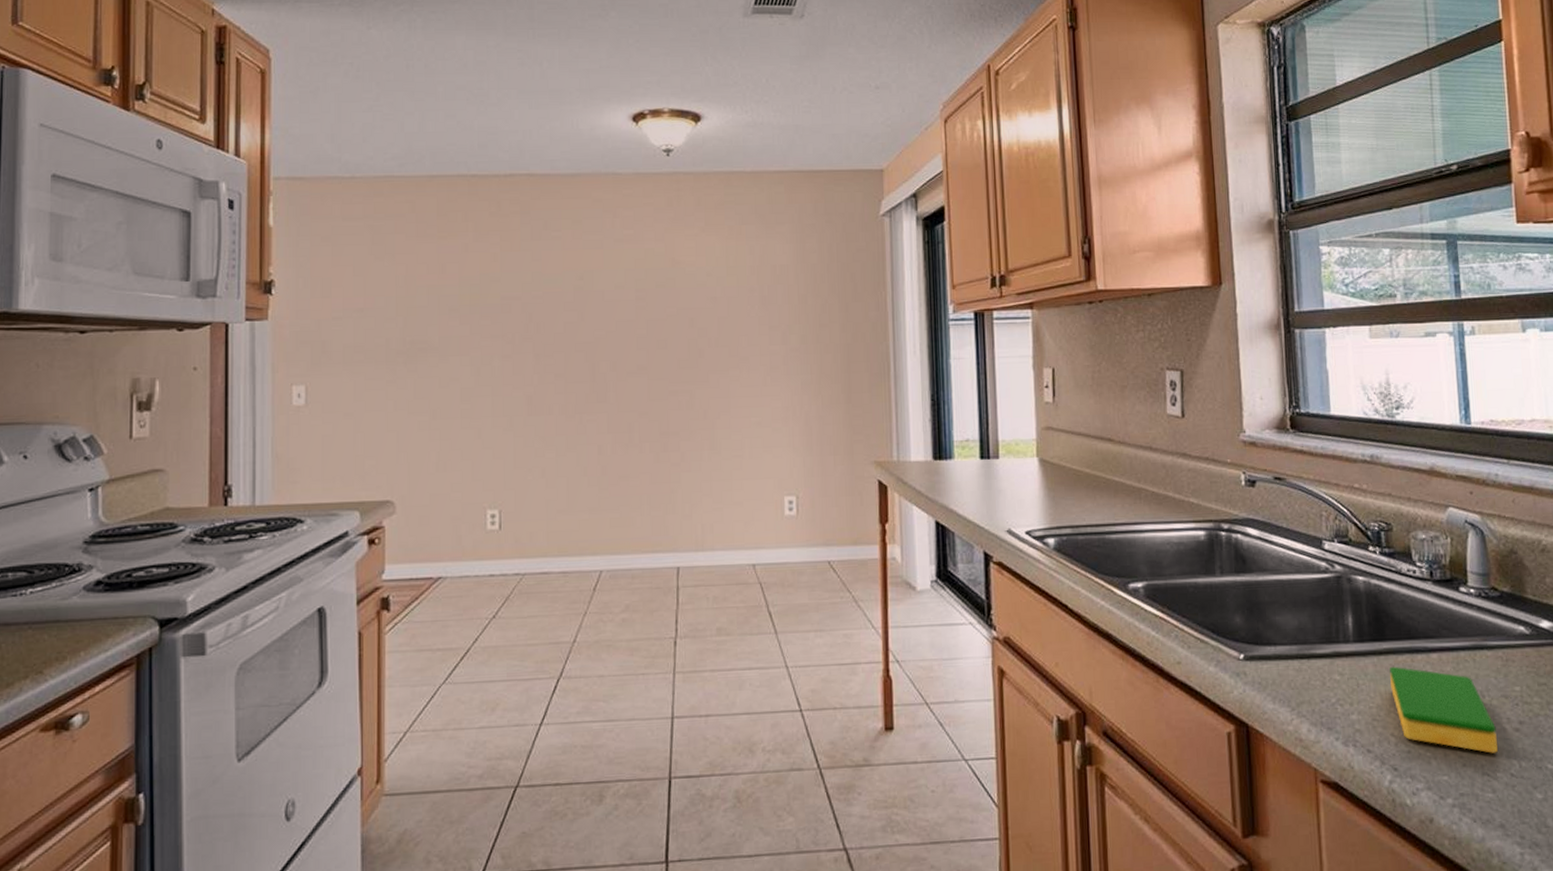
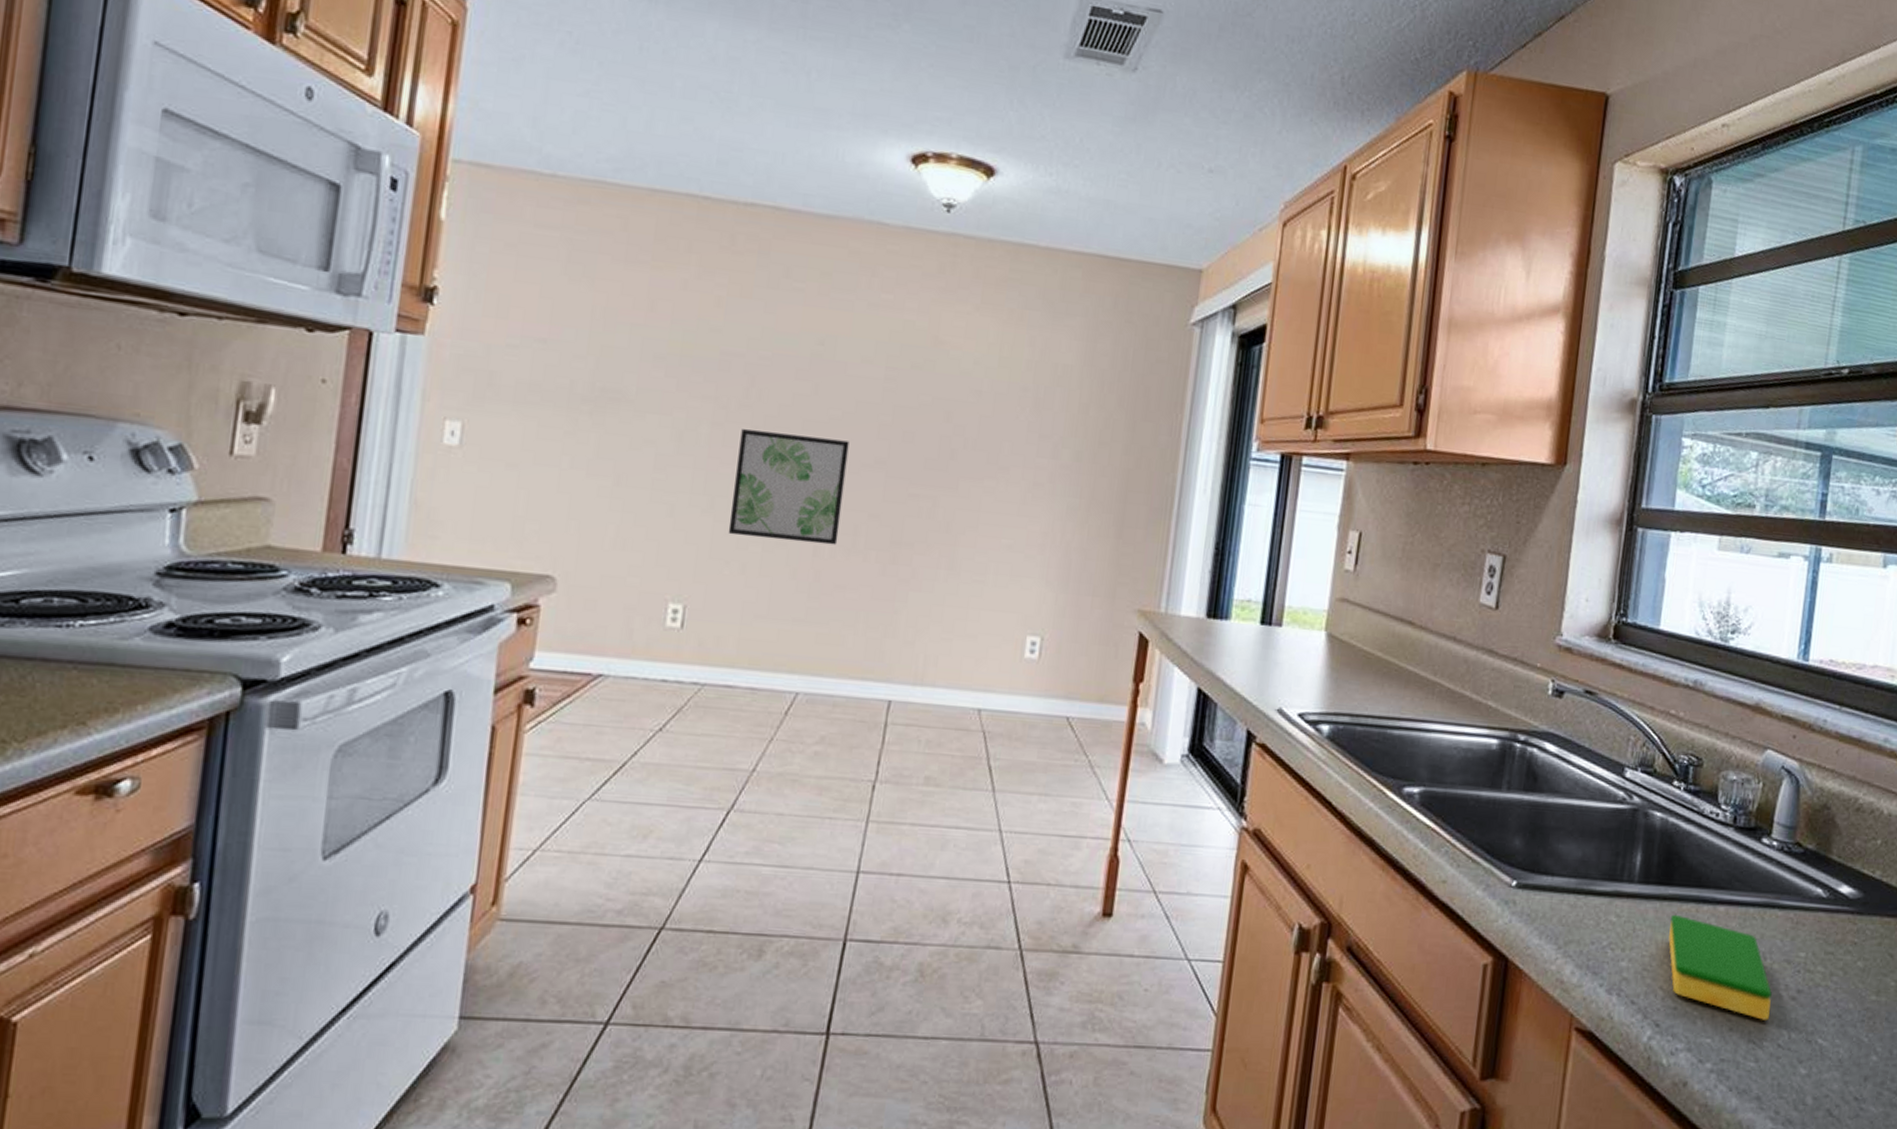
wall art: none [526,355,617,446] -> present [728,429,850,545]

